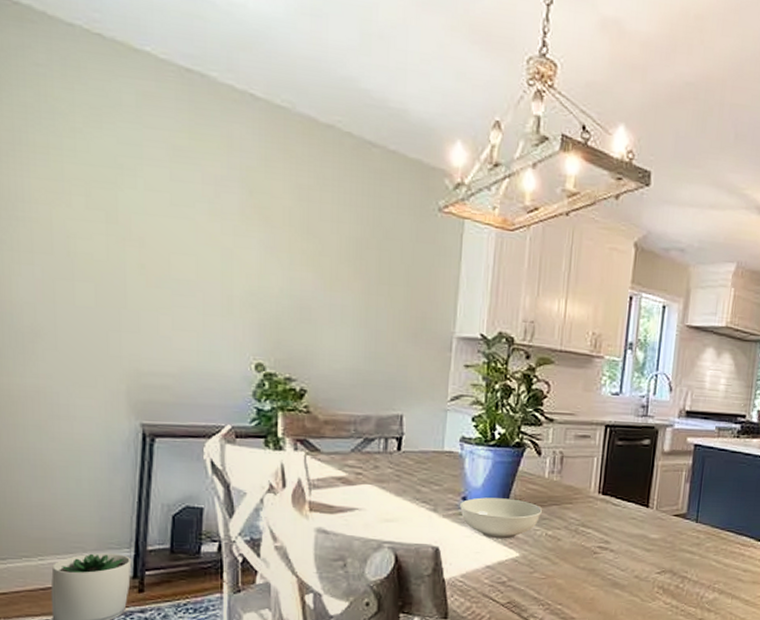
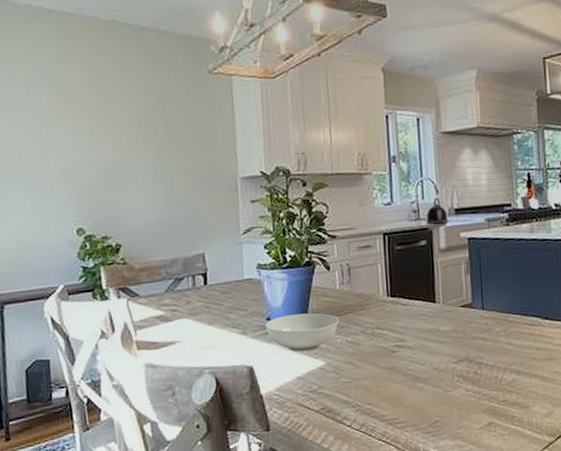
kettle: none [653,395,678,425] -> present [426,197,448,225]

